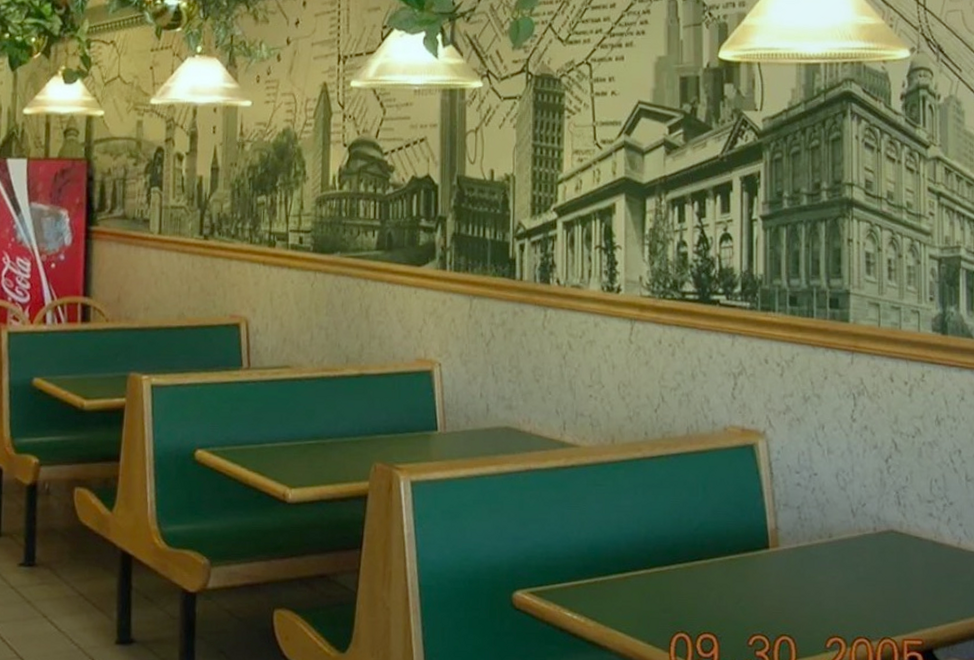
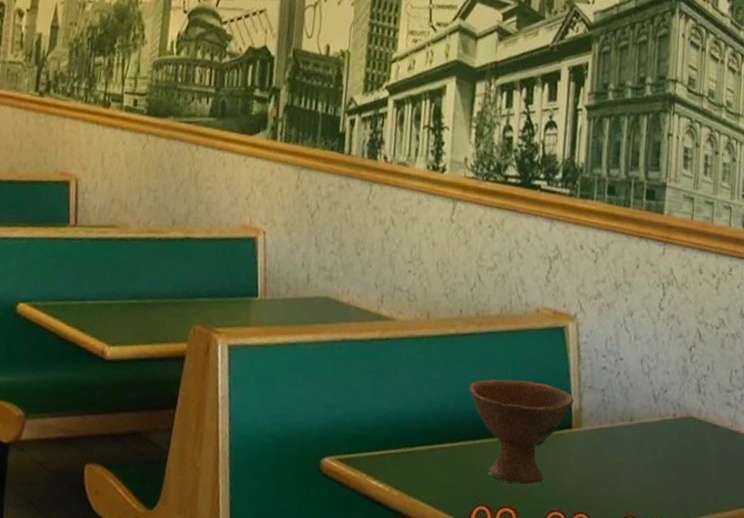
bowl: none [660,501,770,609] -> present [469,379,574,485]

